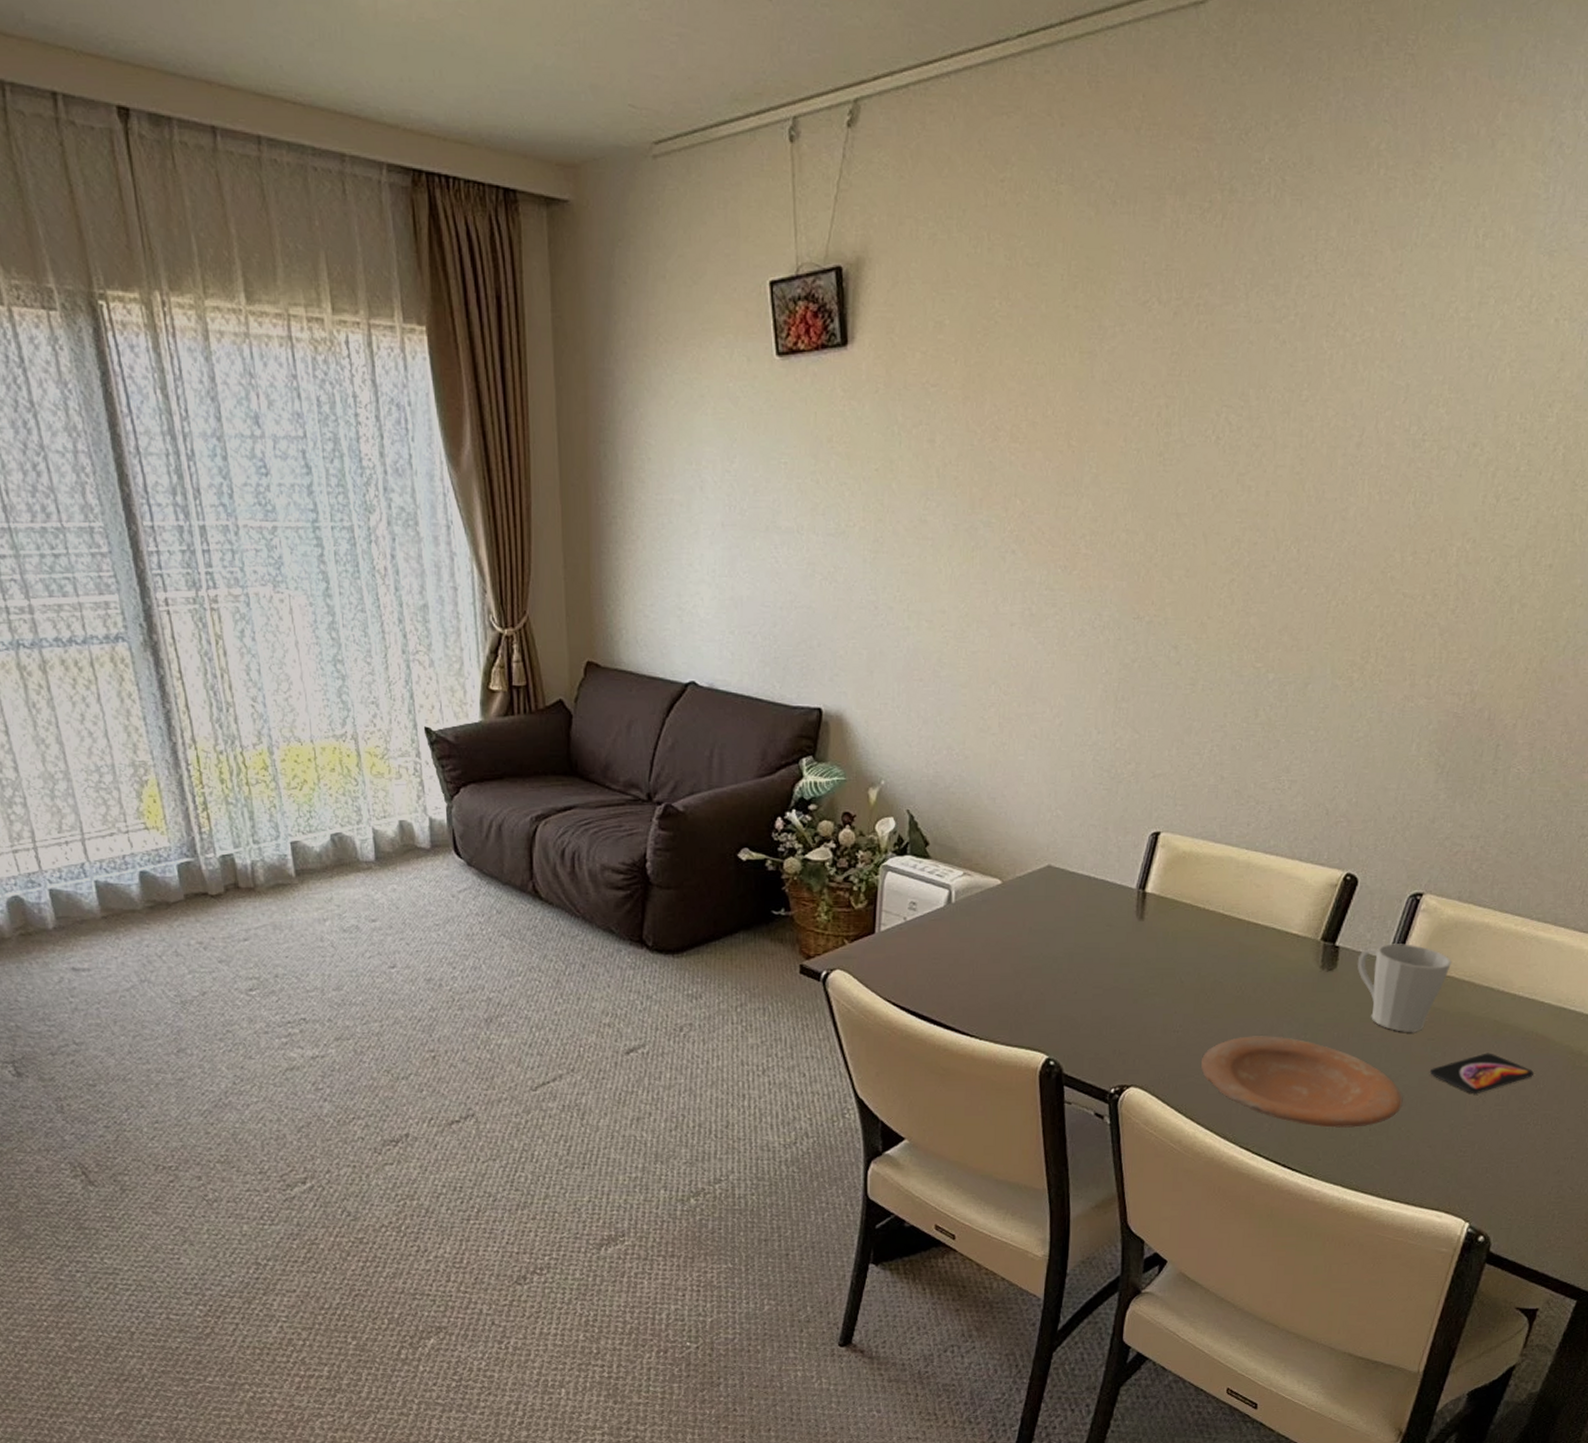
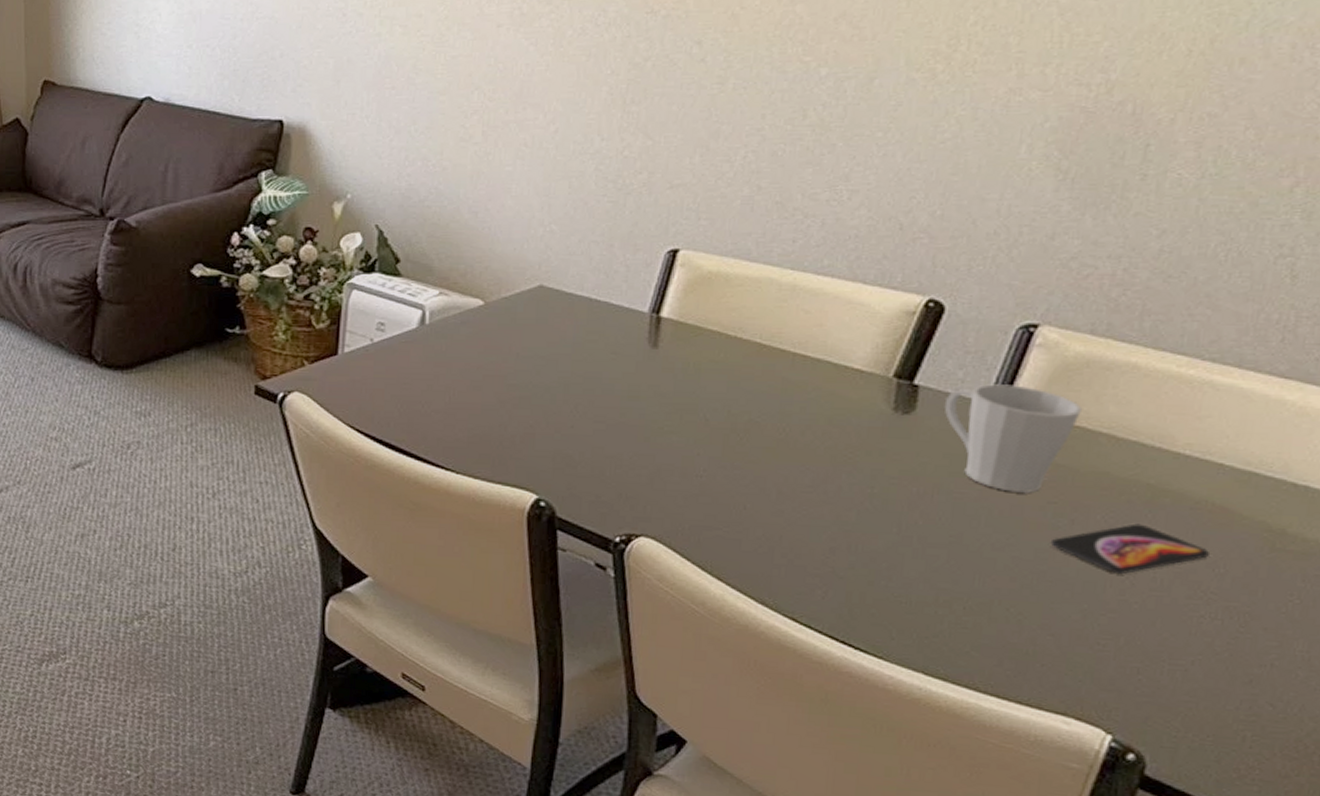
plate: present [1200,1036,1403,1128] -> none [730,486,1012,604]

